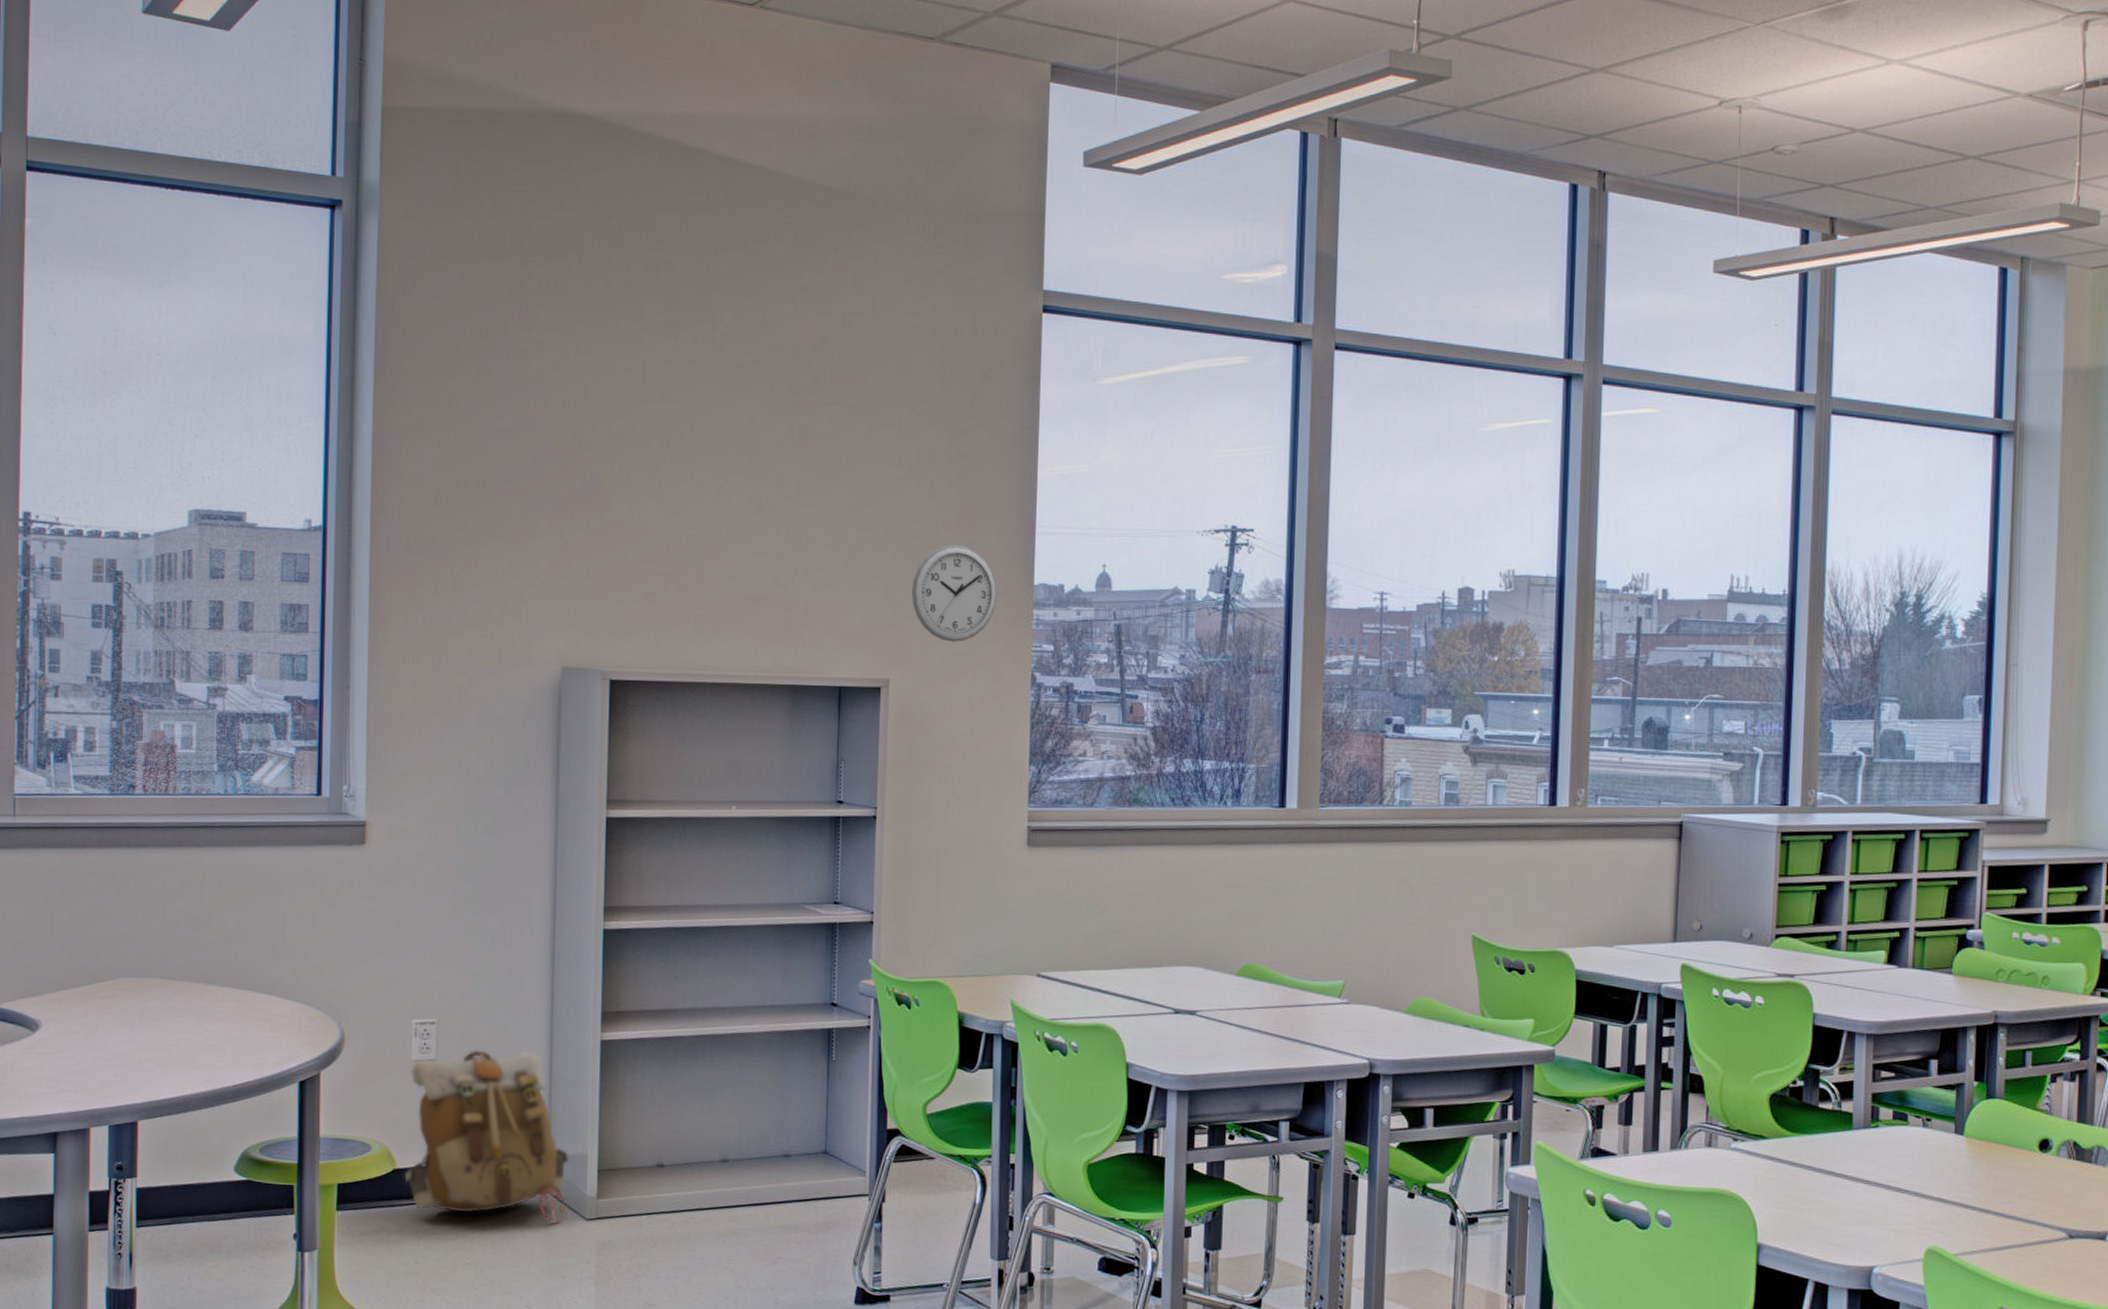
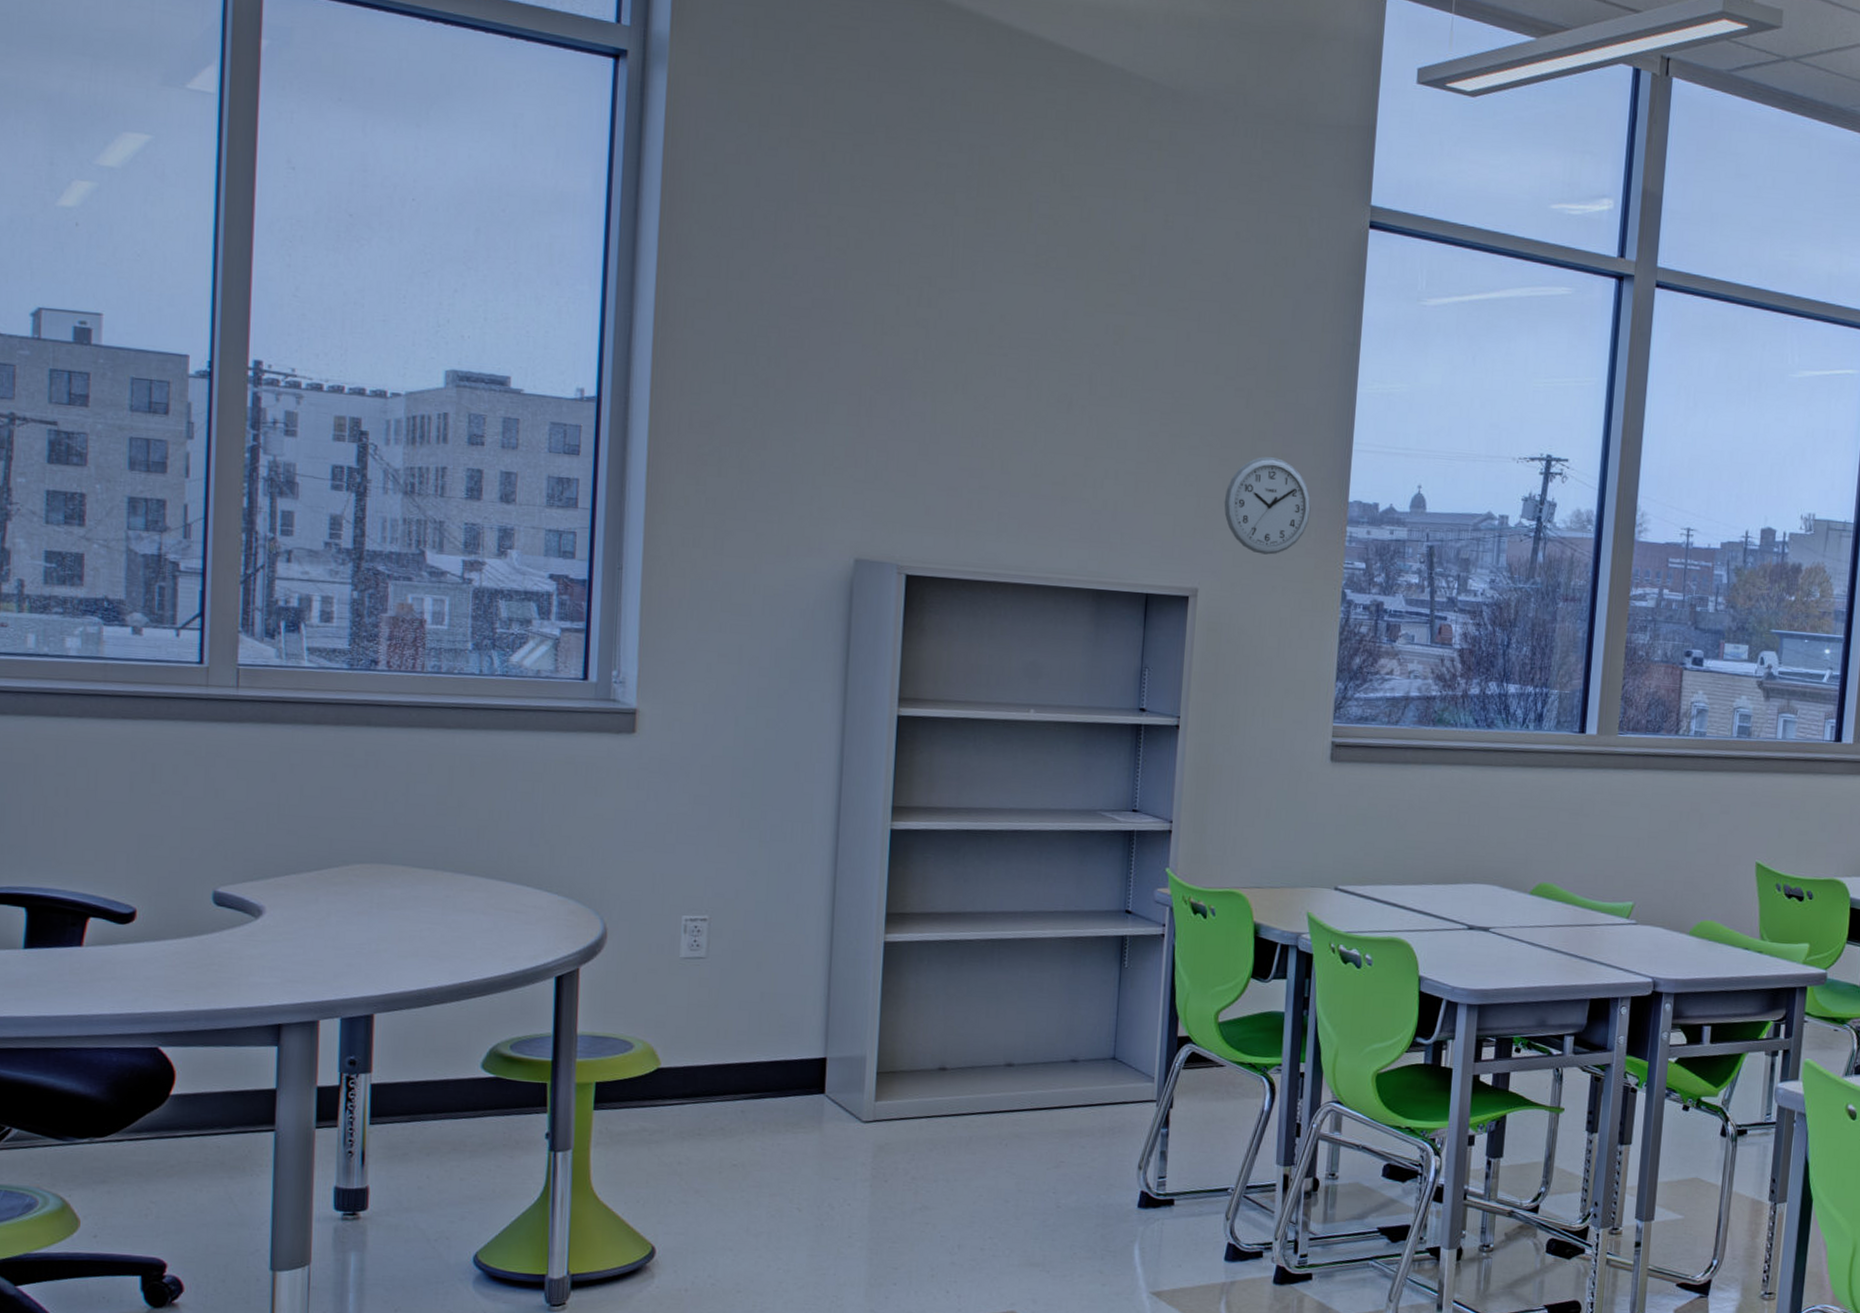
backpack: present [403,1050,570,1224] -> none [668,948,848,1126]

